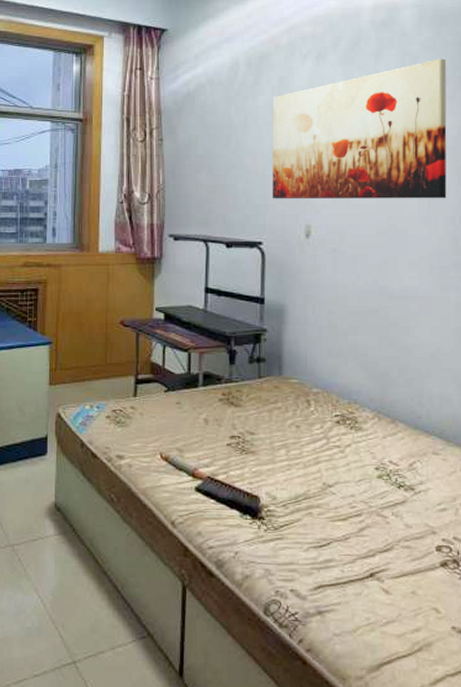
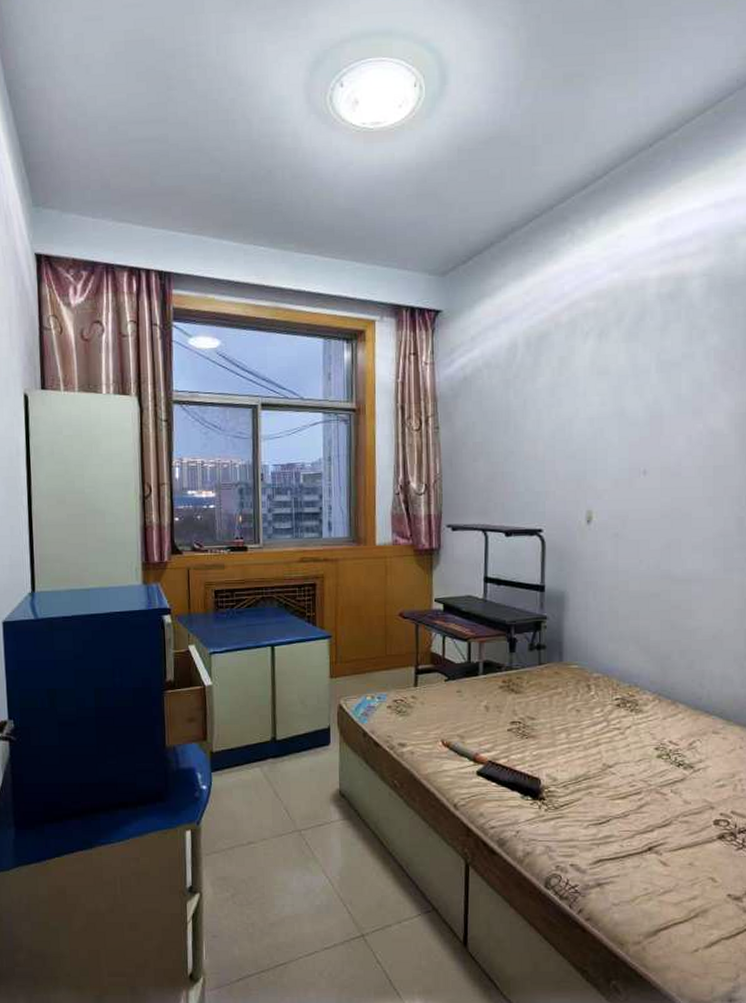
wall art: present [272,58,447,200] -> none [552,331,737,485]

